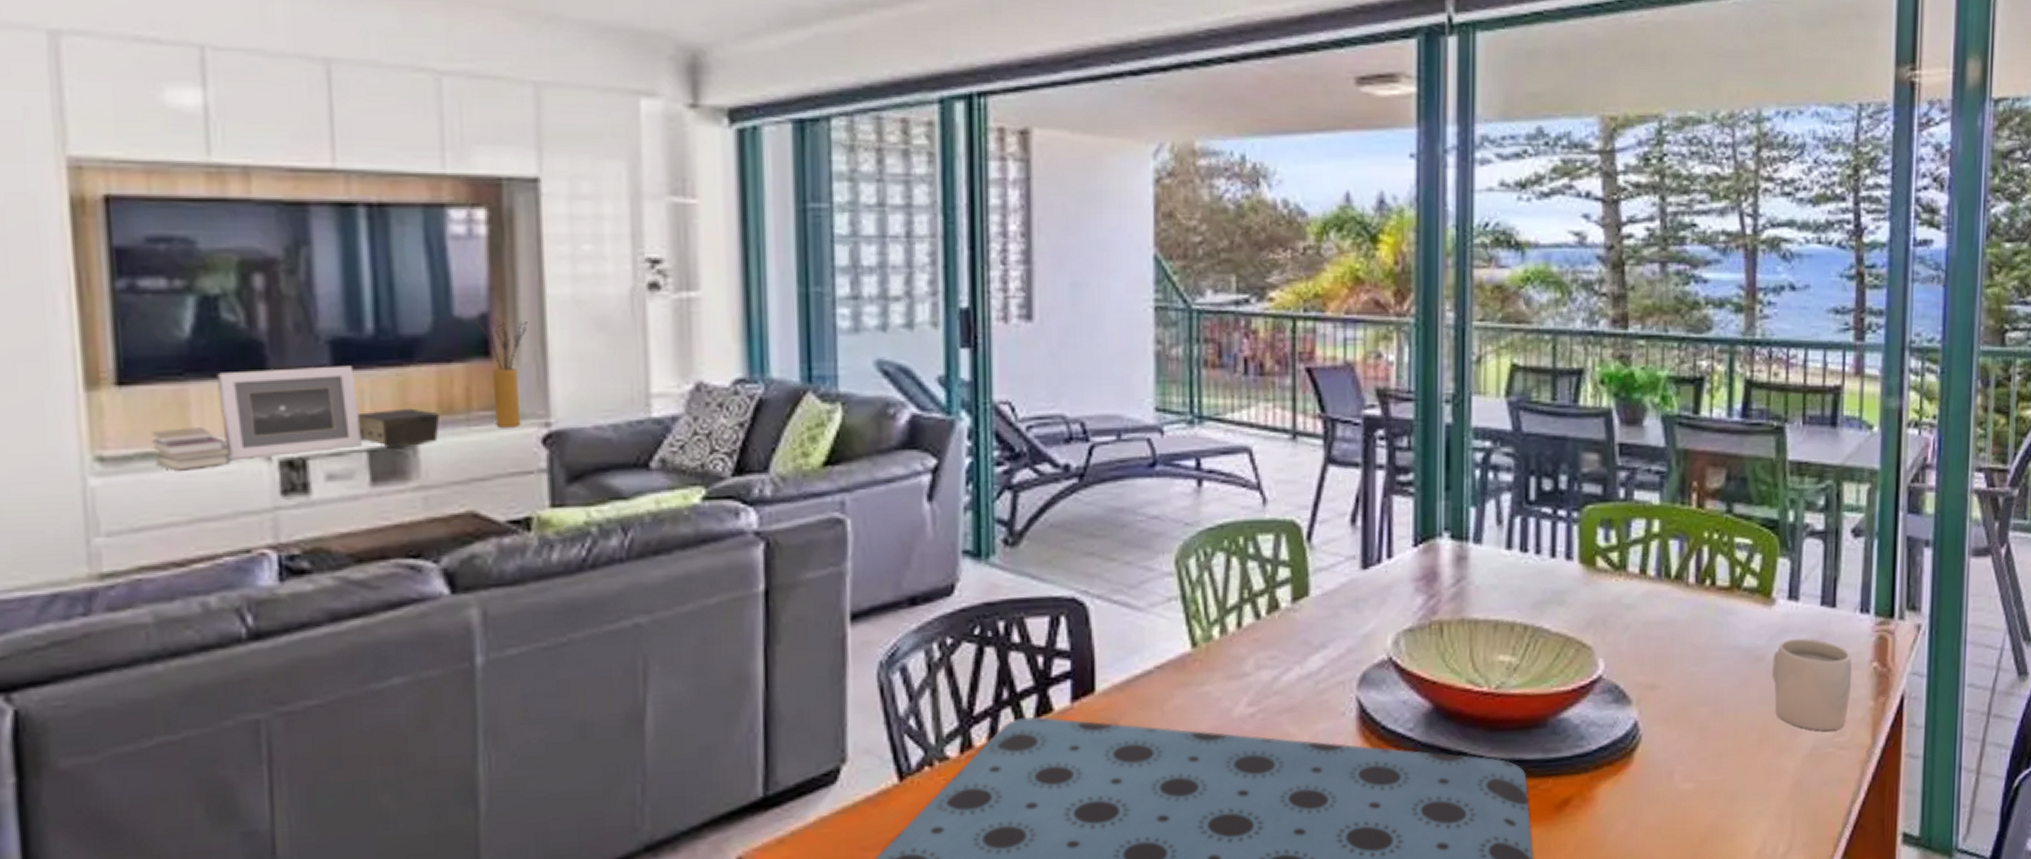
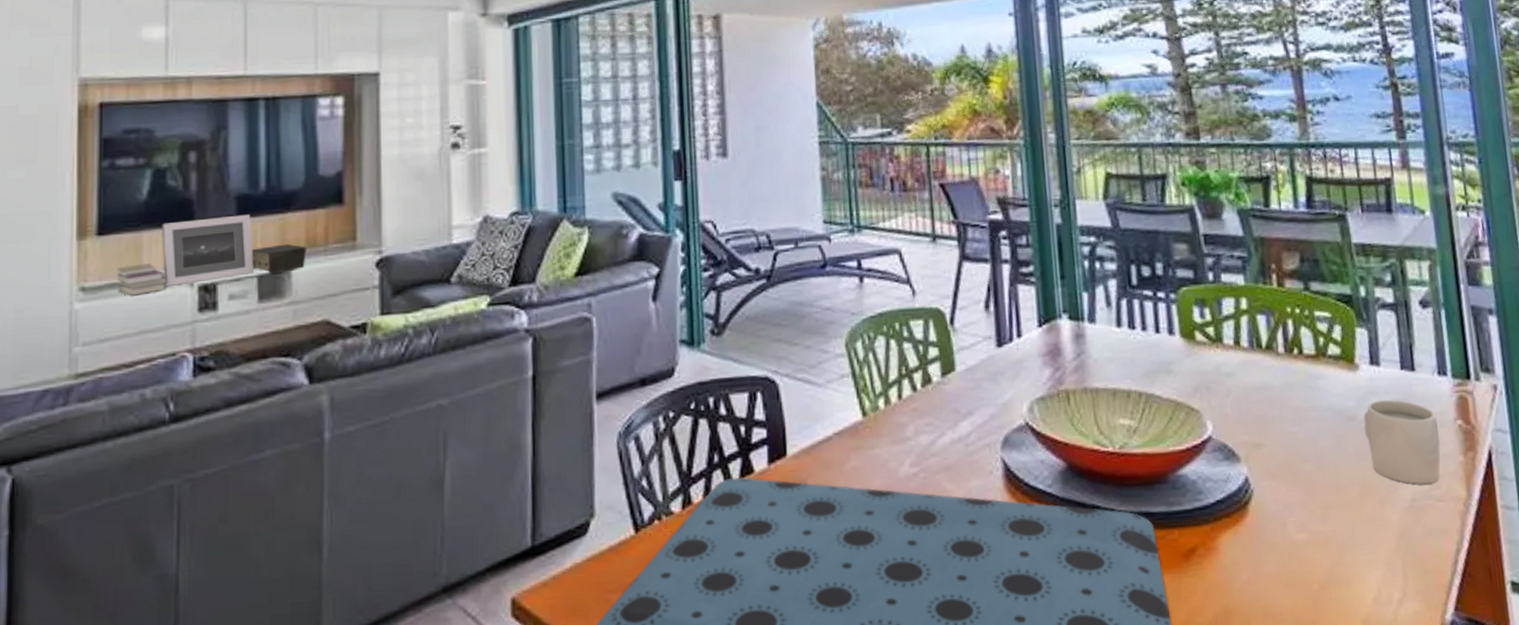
vase: present [472,317,528,429] -> none [332,175,368,257]

